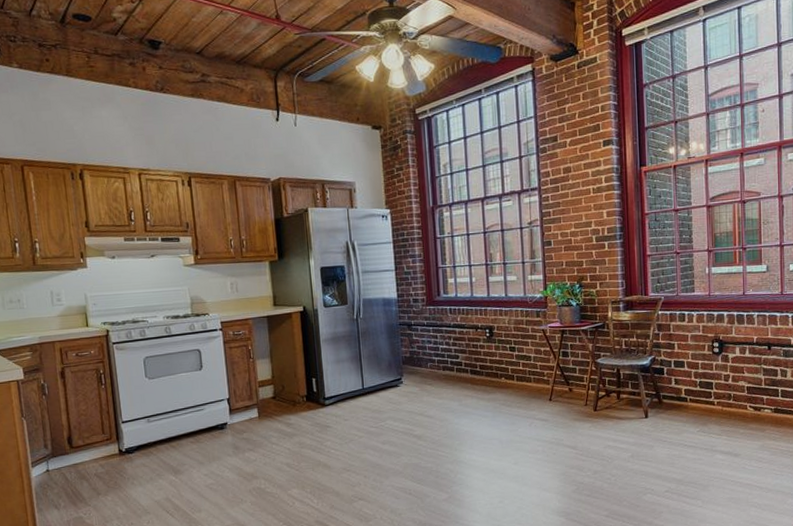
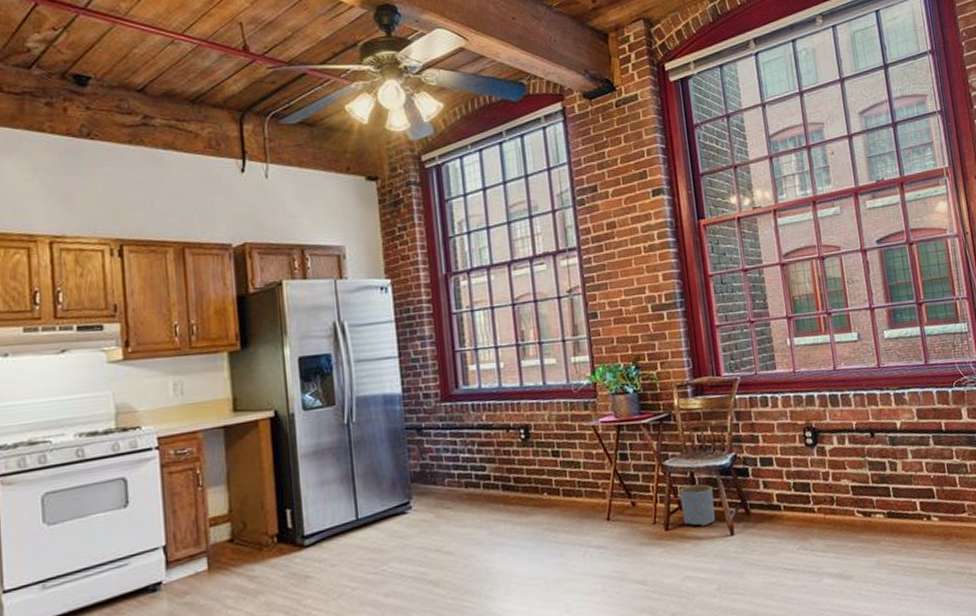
planter: none [607,378,634,410] -> present [679,484,715,527]

